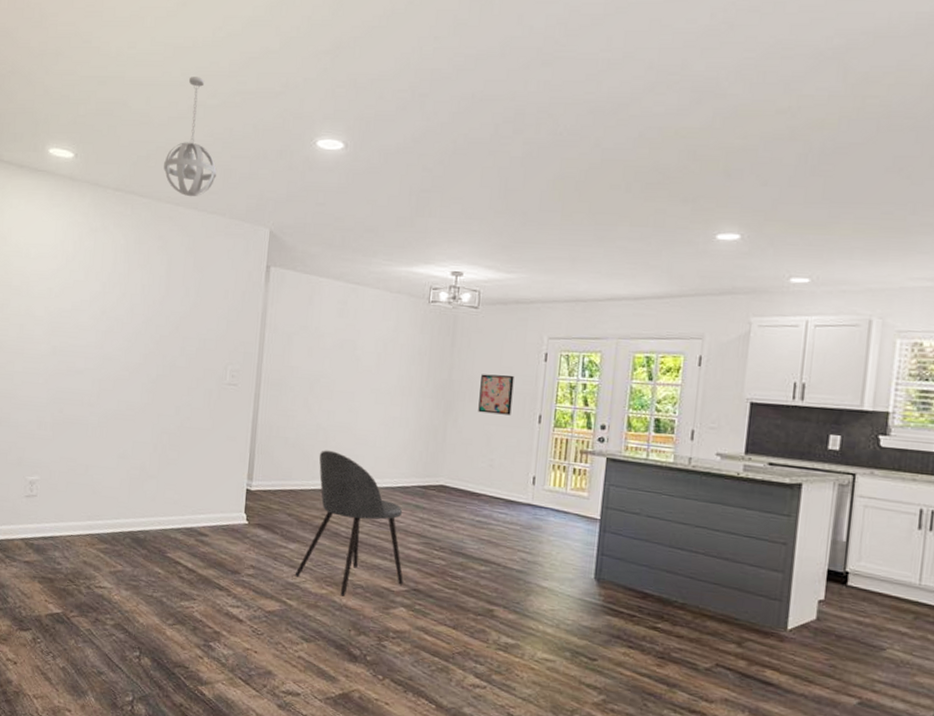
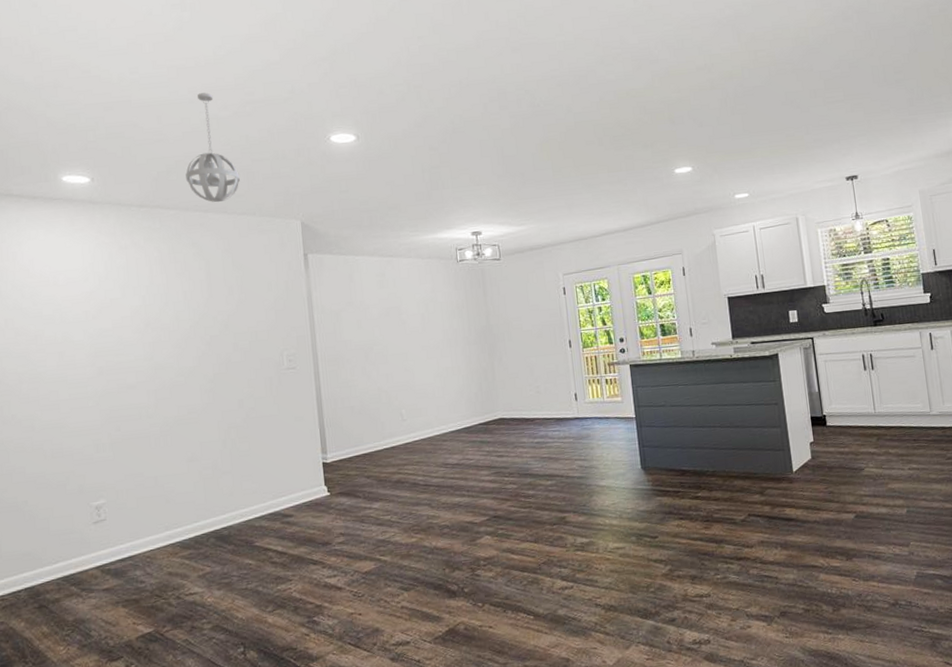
dining chair: present [294,450,403,597] -> none [383,409,484,540]
wall art: present [478,374,514,415] -> none [514,311,546,349]

